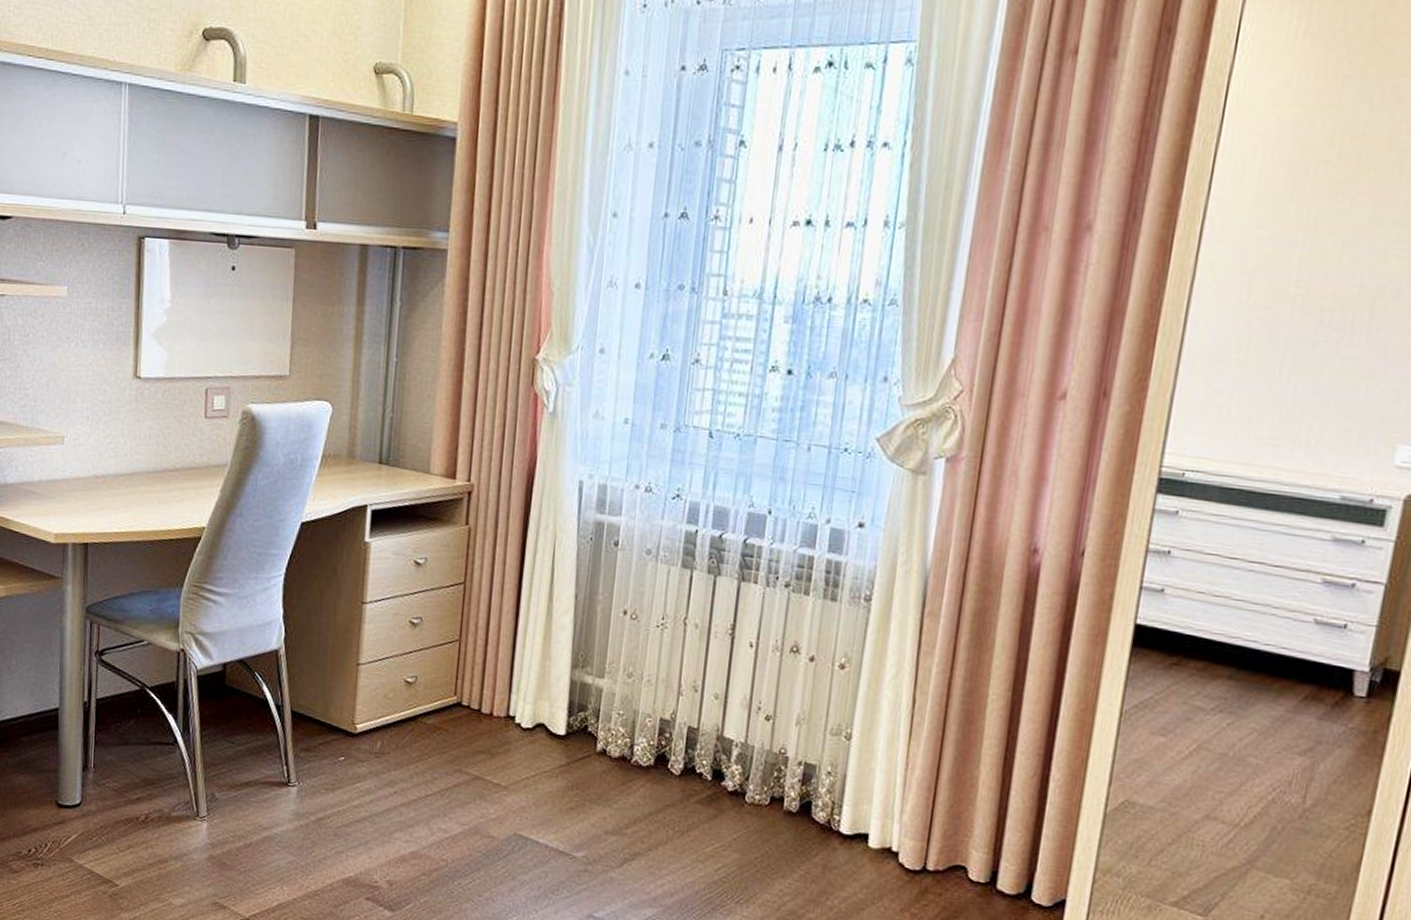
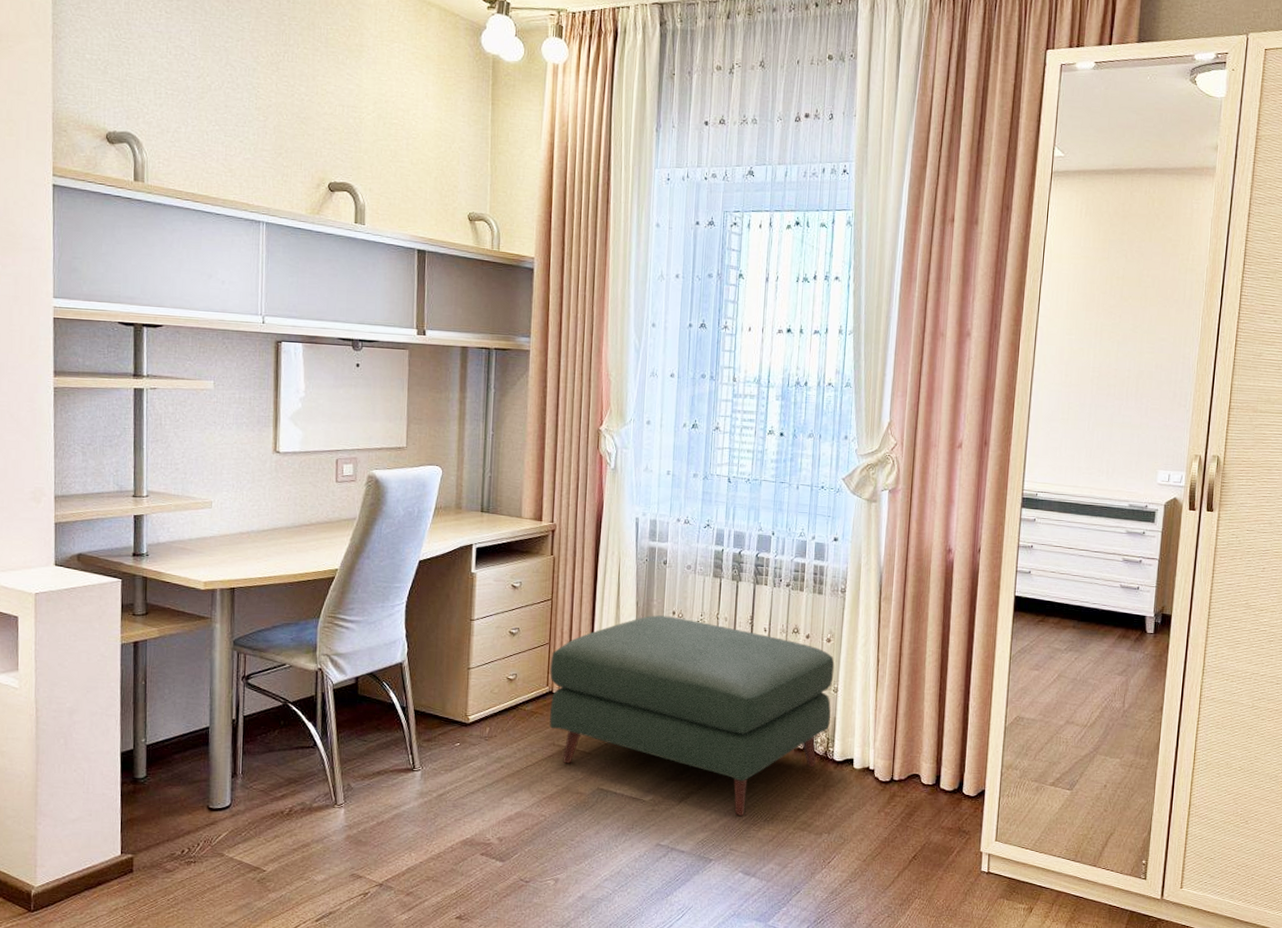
ottoman: none [456,613,849,894] -> present [549,615,835,817]

